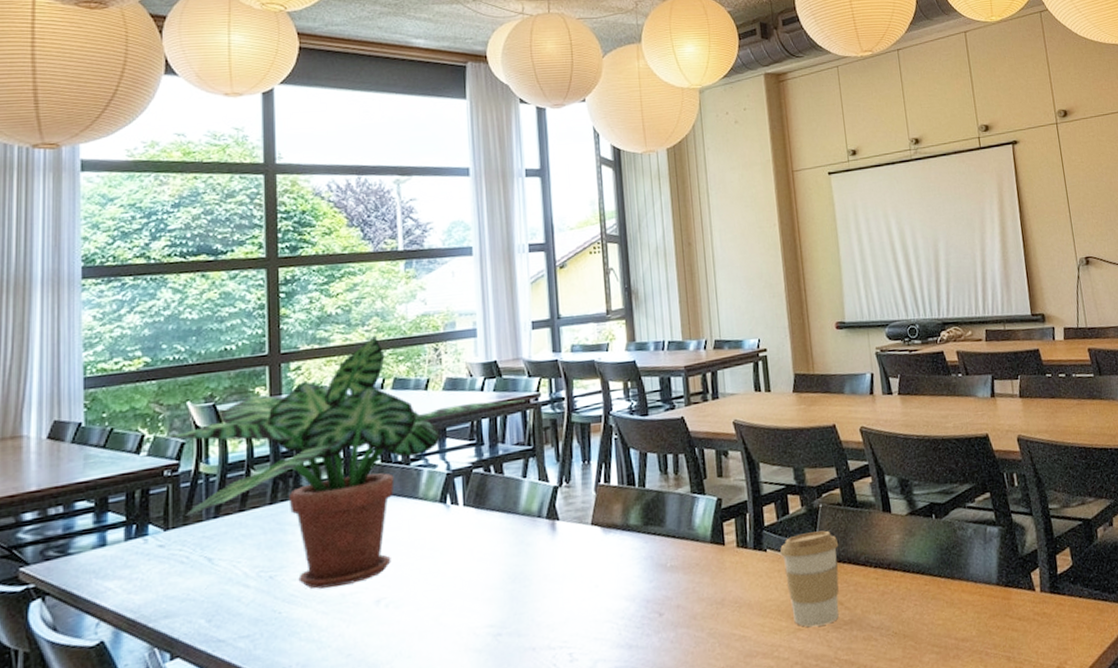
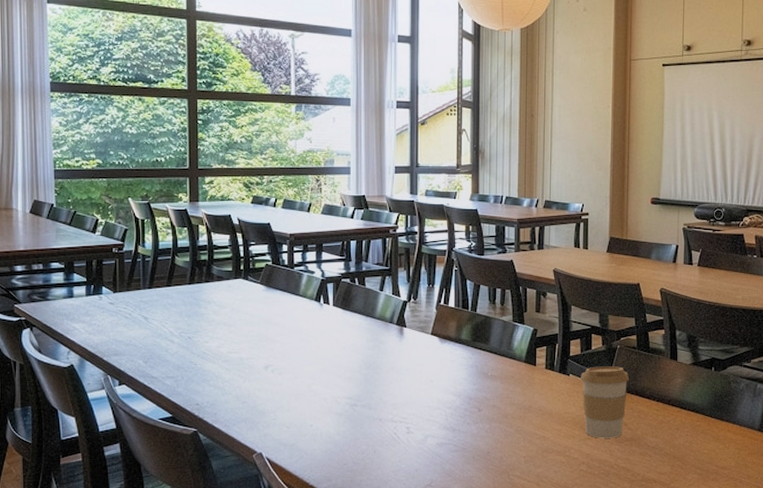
potted plant: present [157,335,525,589] -> none [107,163,386,352]

